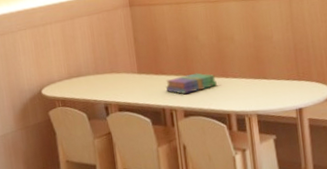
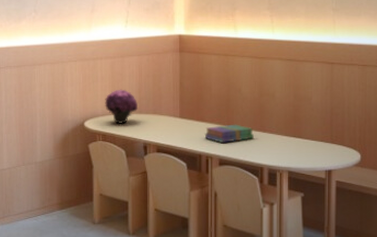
flower: none [59,51,95,88] -> present [105,89,139,124]

